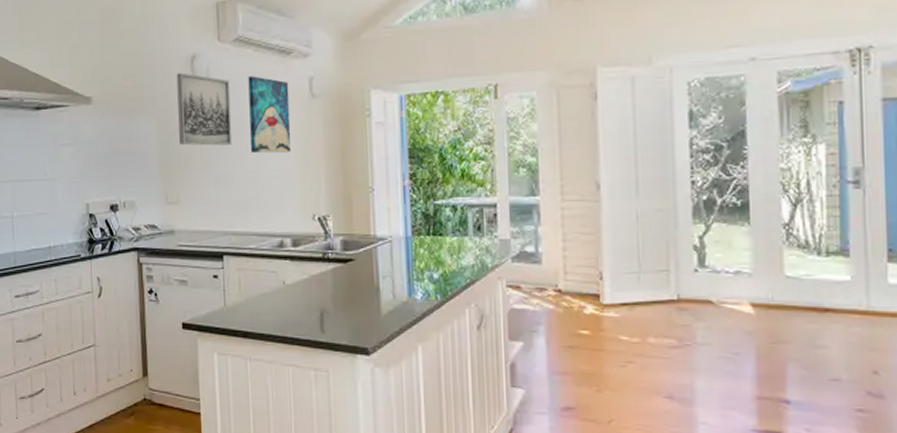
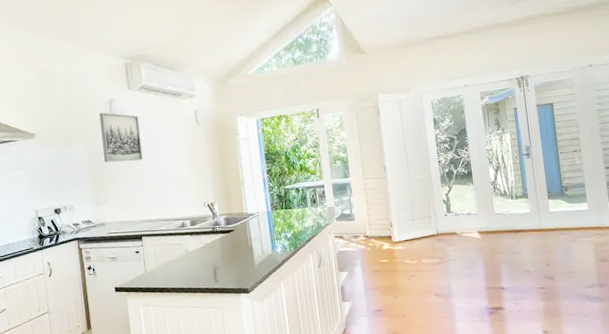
wall art: present [248,76,291,154] -> none [151,112,185,164]

